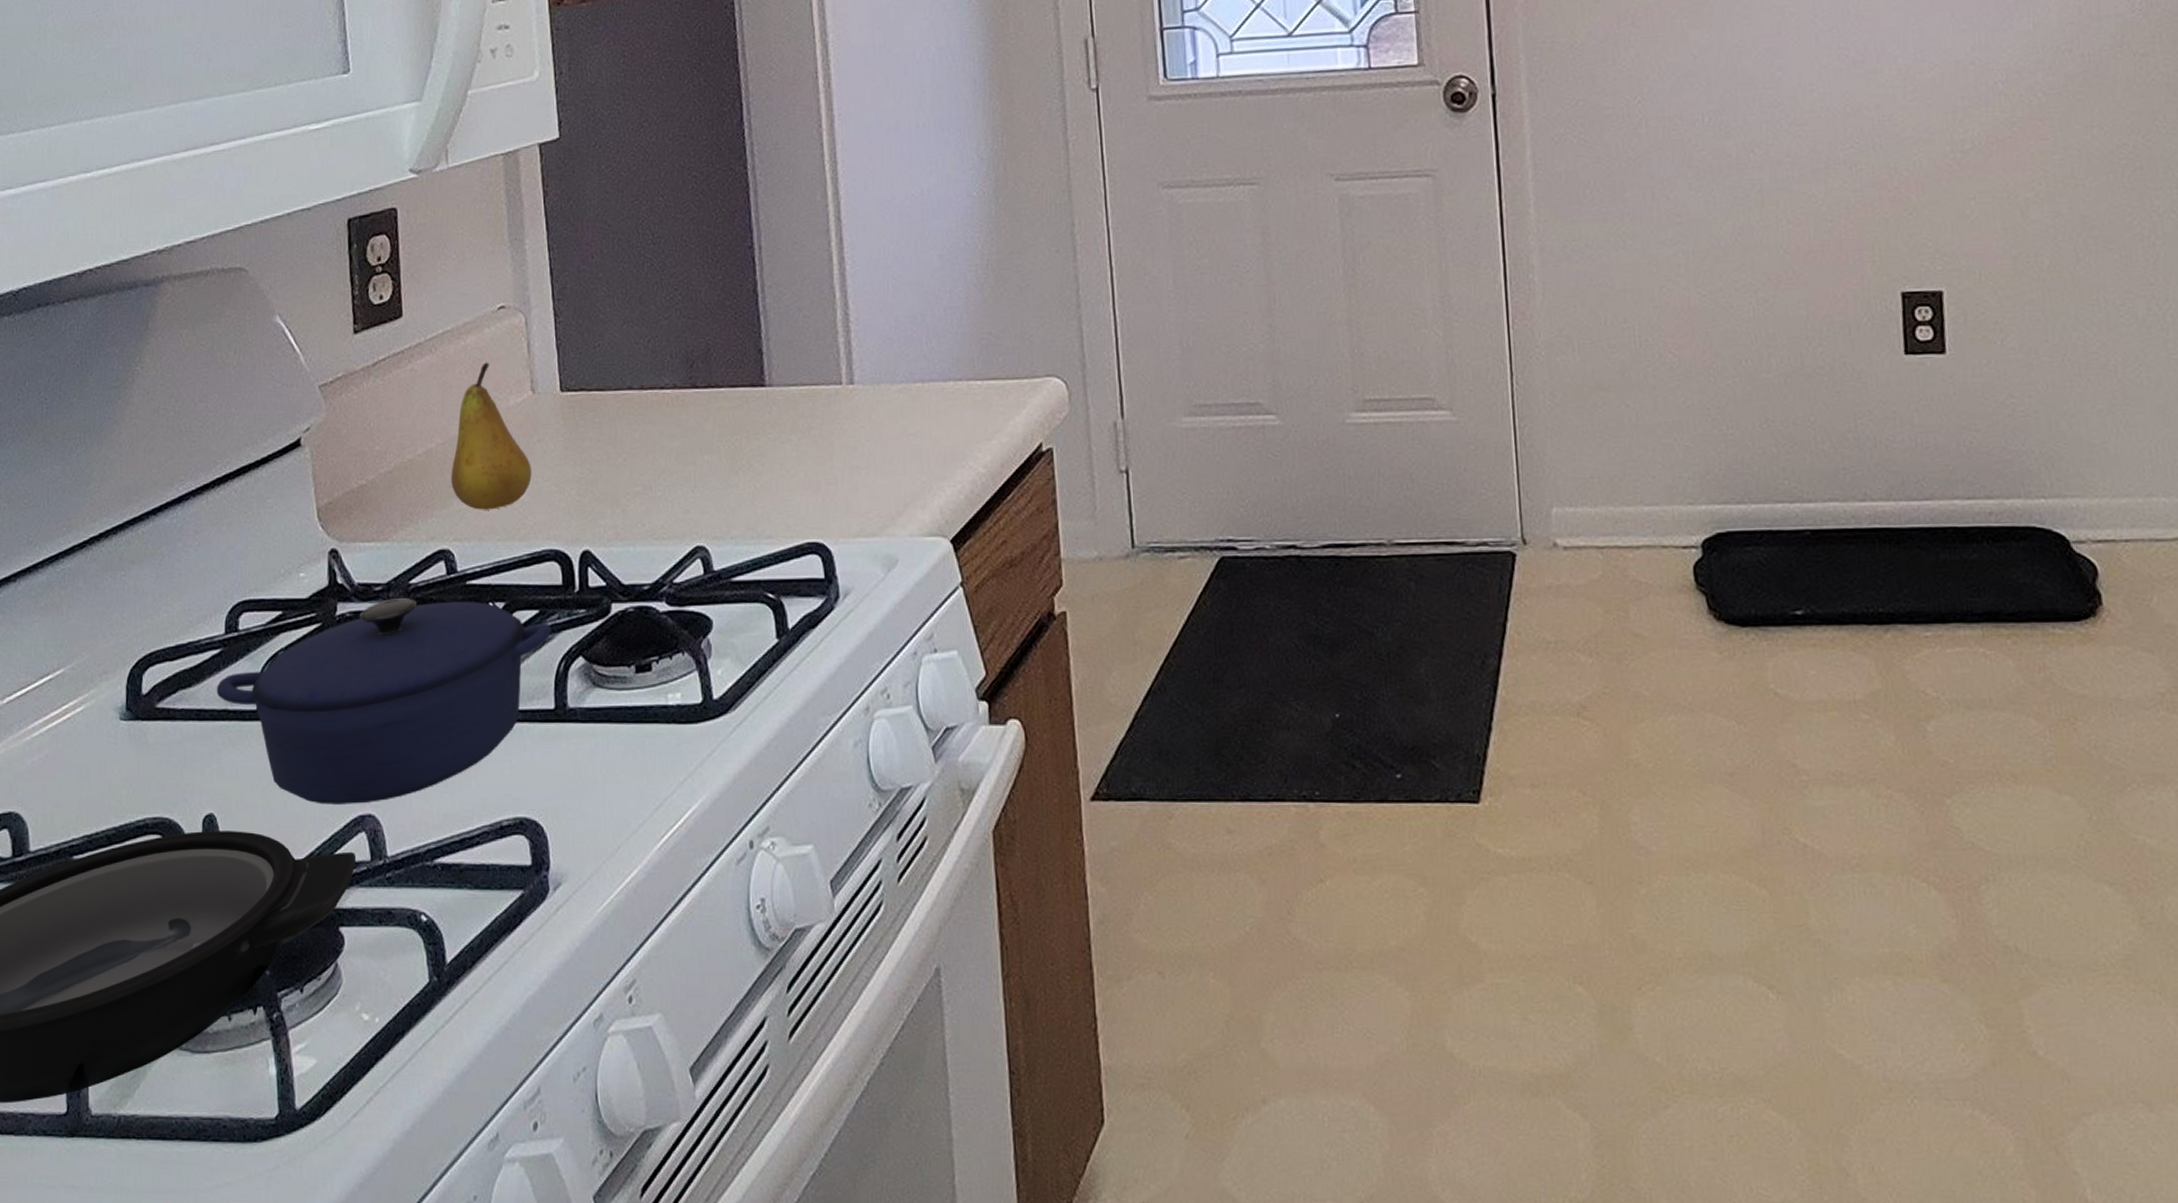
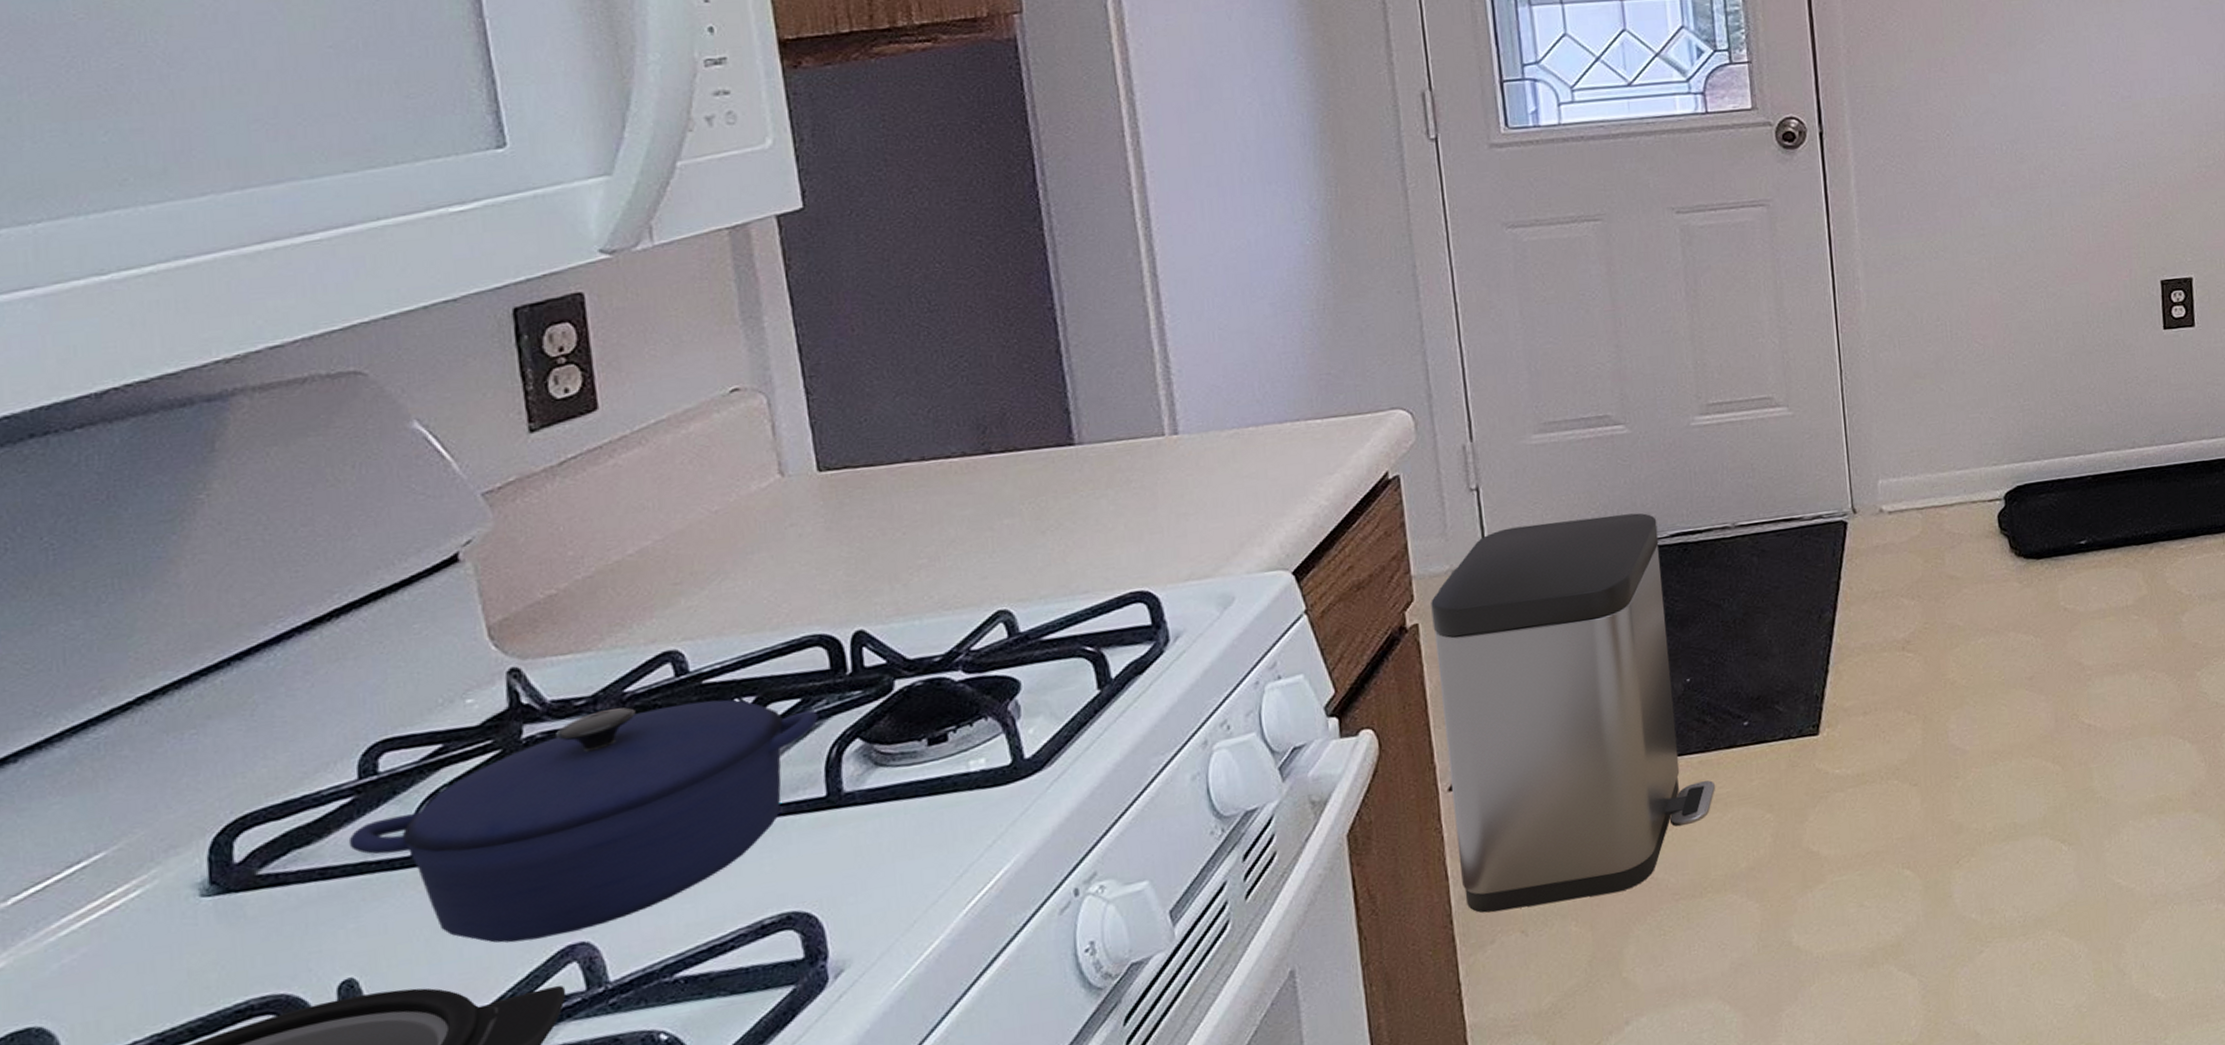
fruit: present [451,362,532,510] -> none [675,449,785,605]
pedal bin: none [1079,516,1365,947] -> present [1431,513,1716,913]

